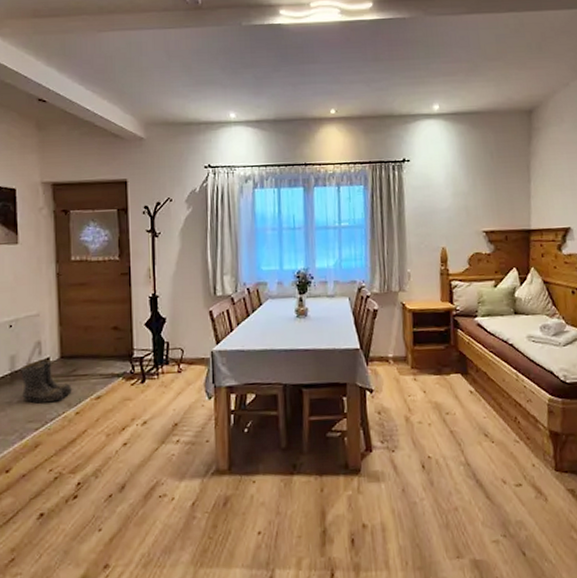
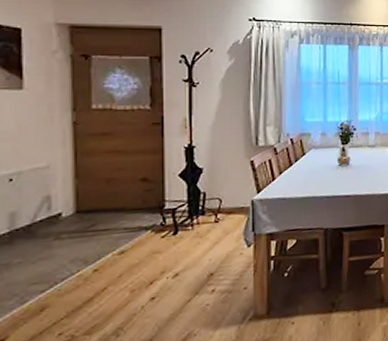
boots: present [21,359,73,404] -> none [23,215,91,264]

